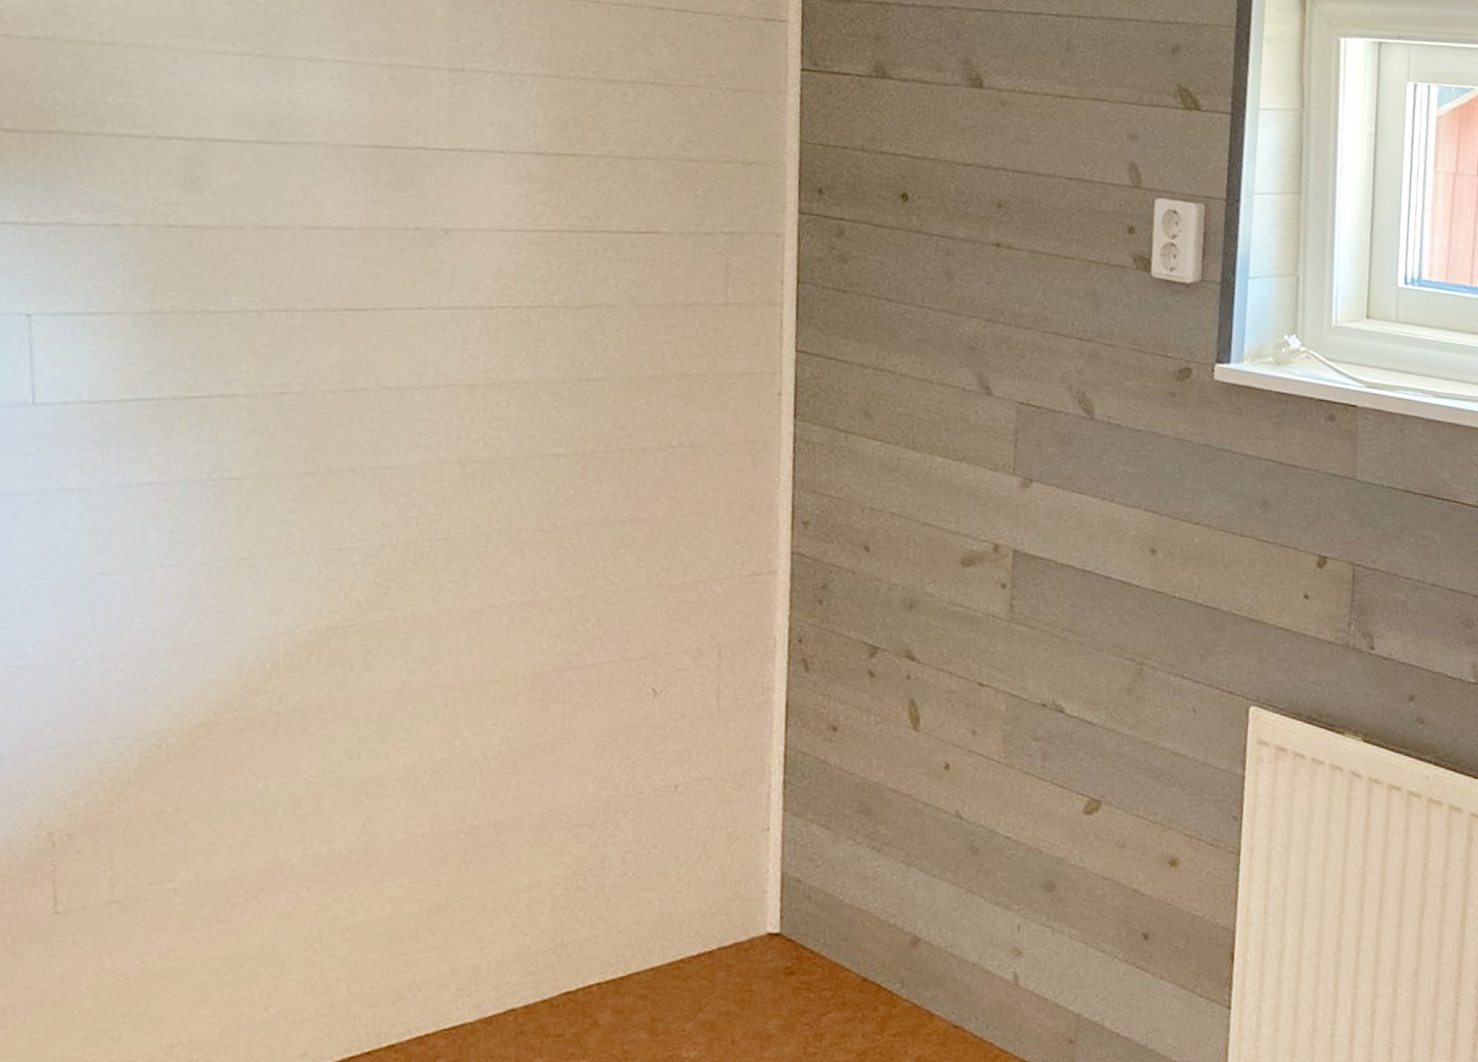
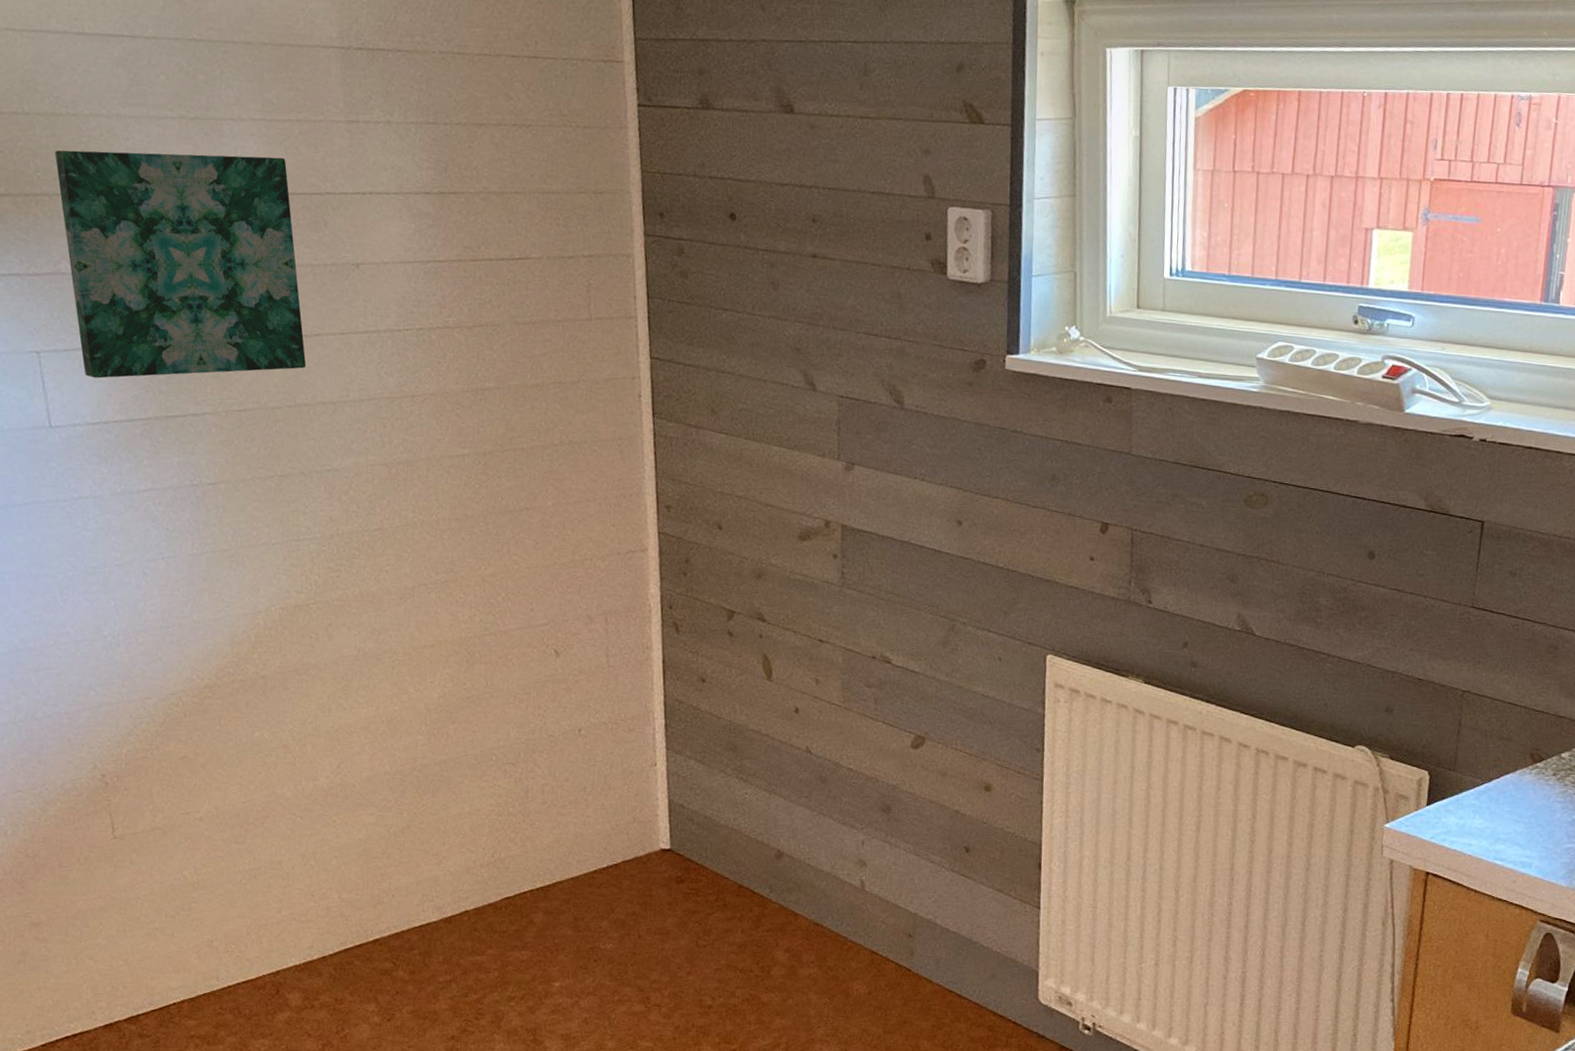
wall art: none [79,83,372,349] -> present [55,150,307,379]

